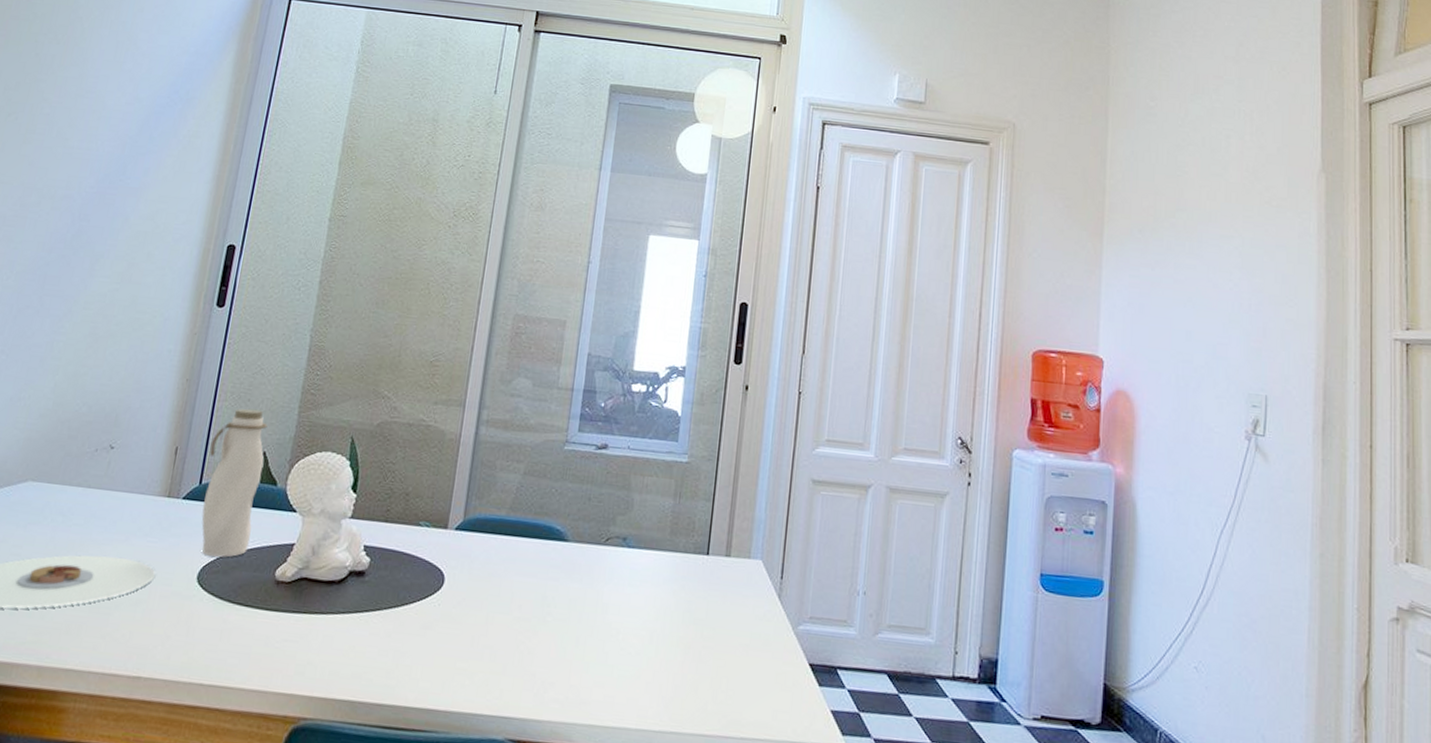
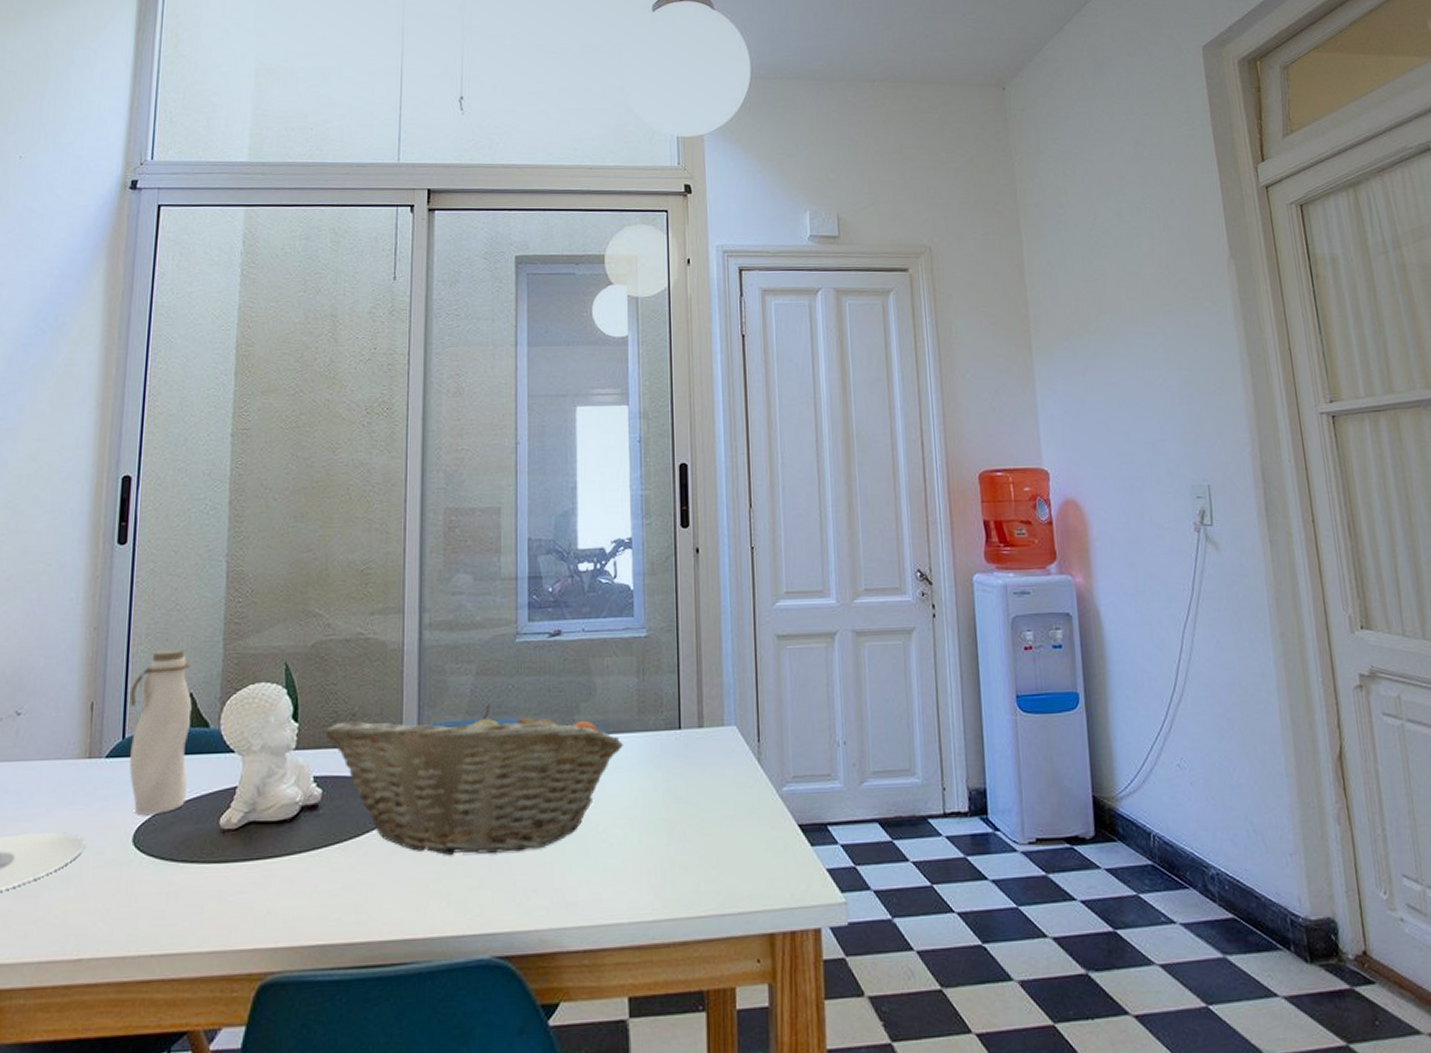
fruit basket: none [379,499,652,646] -> present [325,705,623,855]

